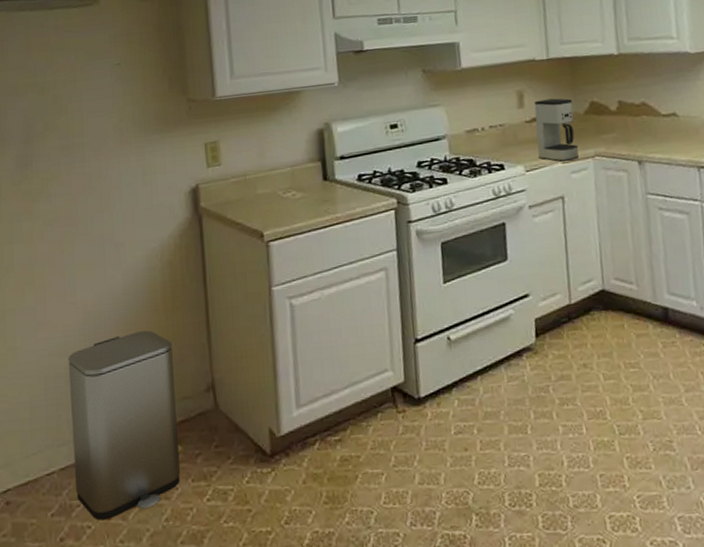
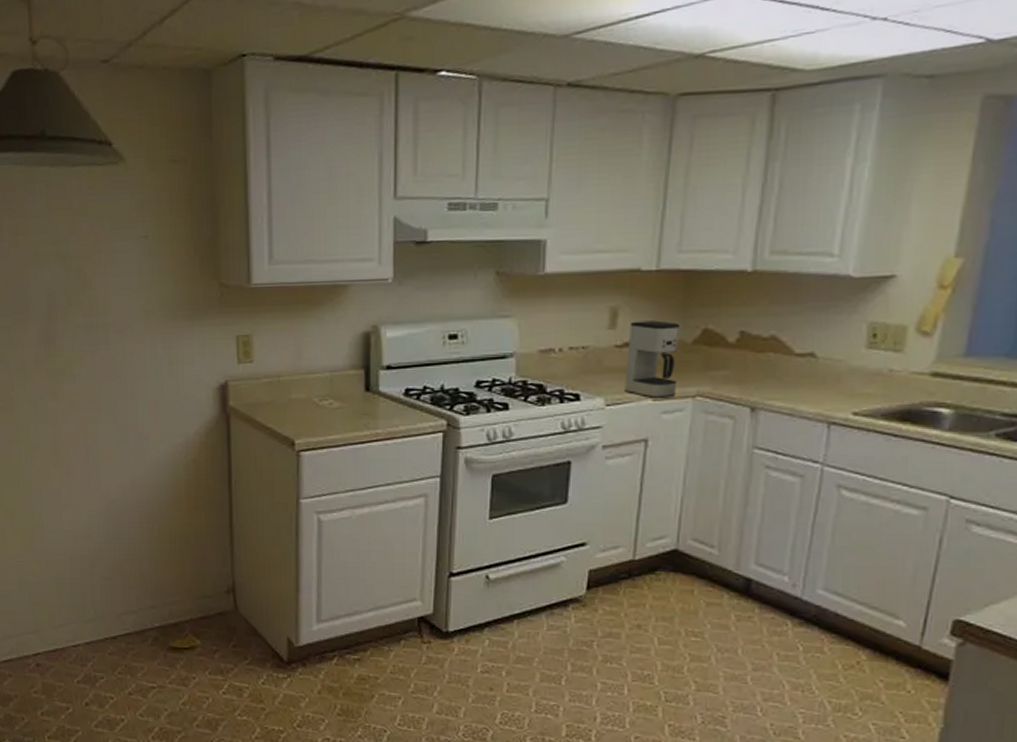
pedal bin: present [68,330,180,520] -> none [92,526,198,694]

